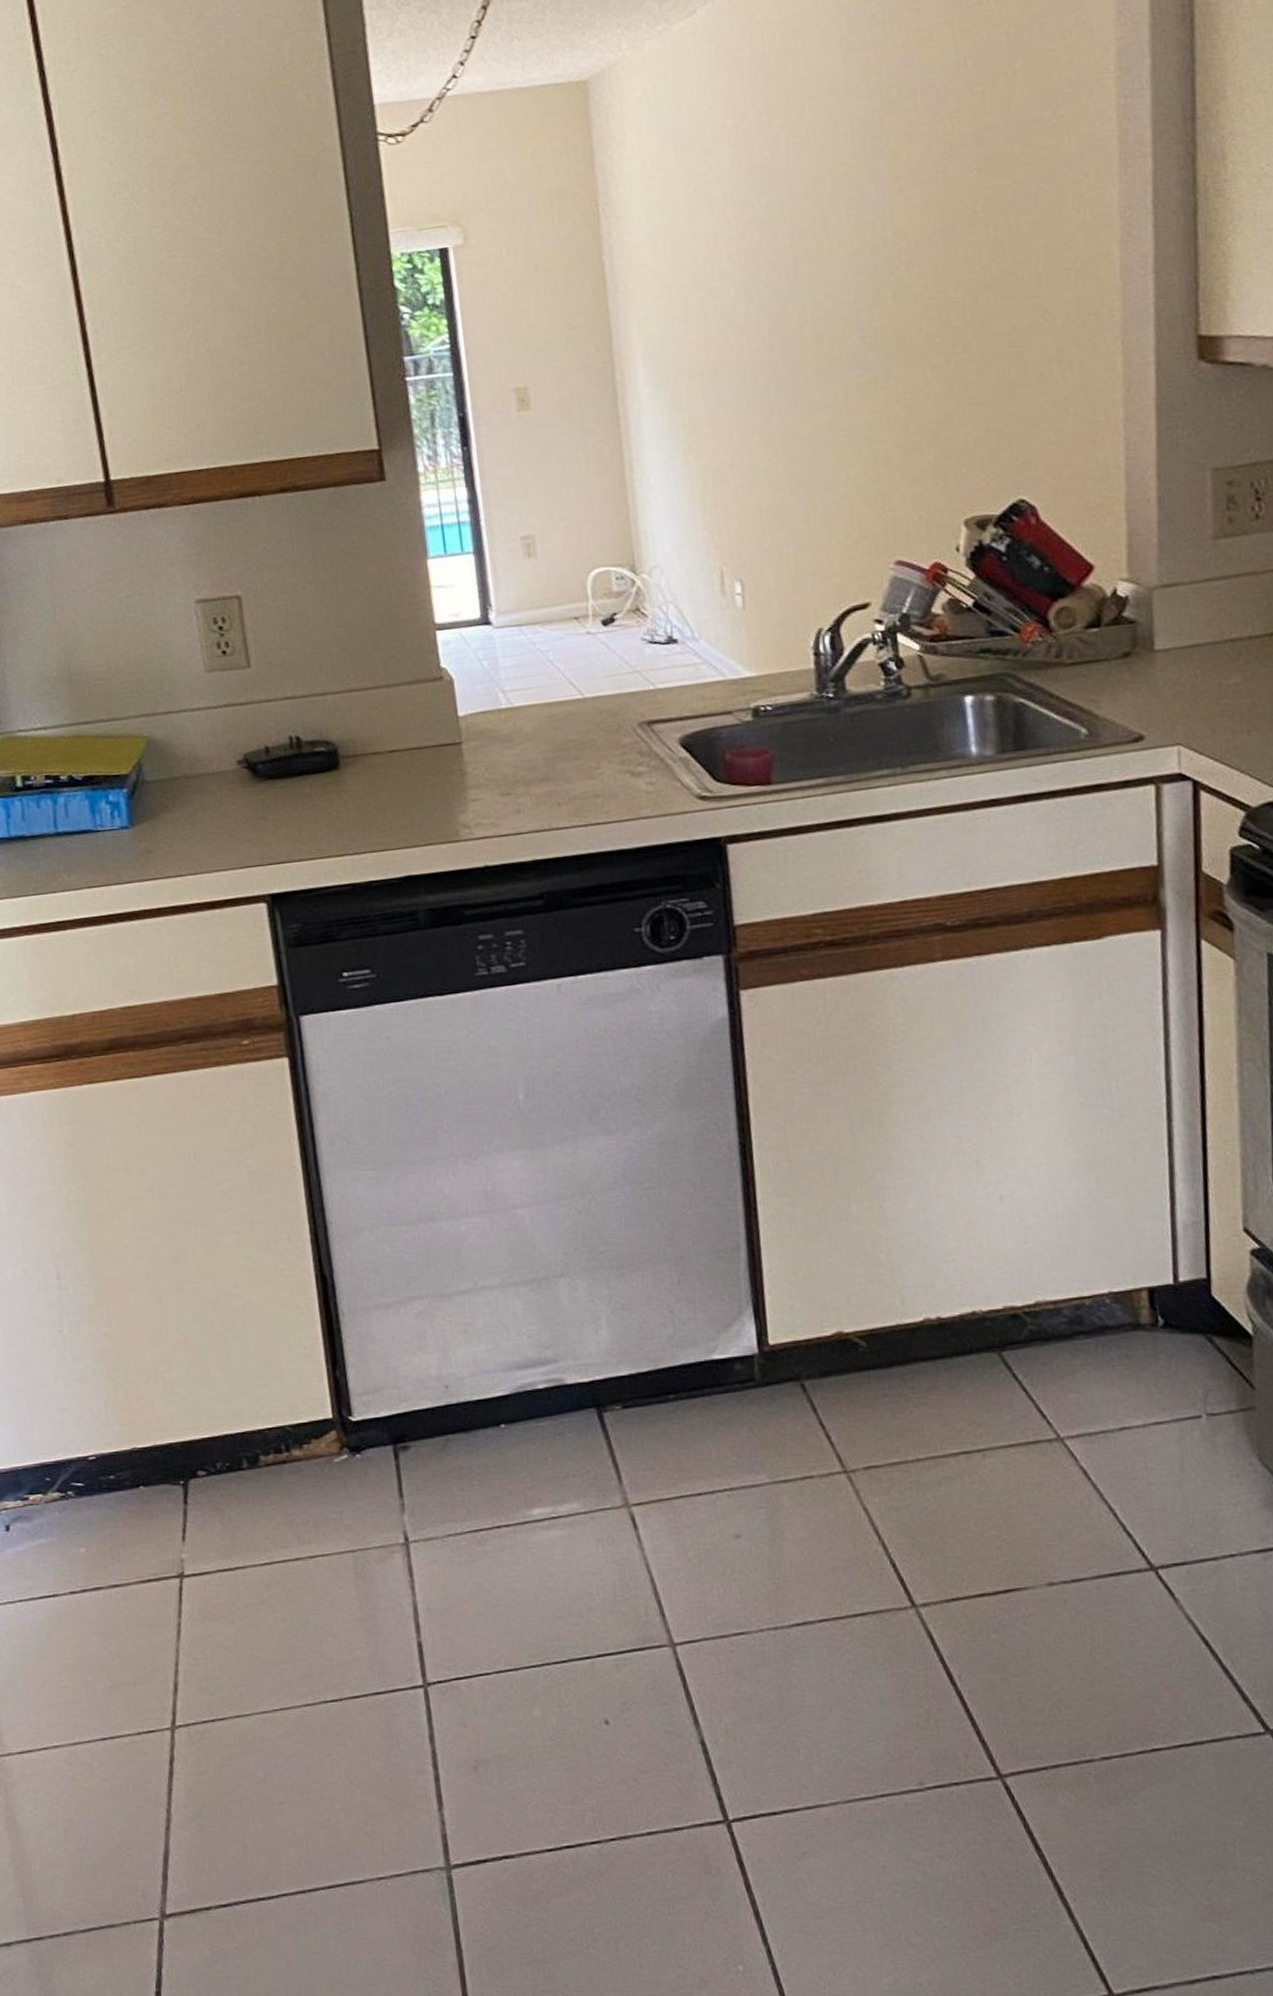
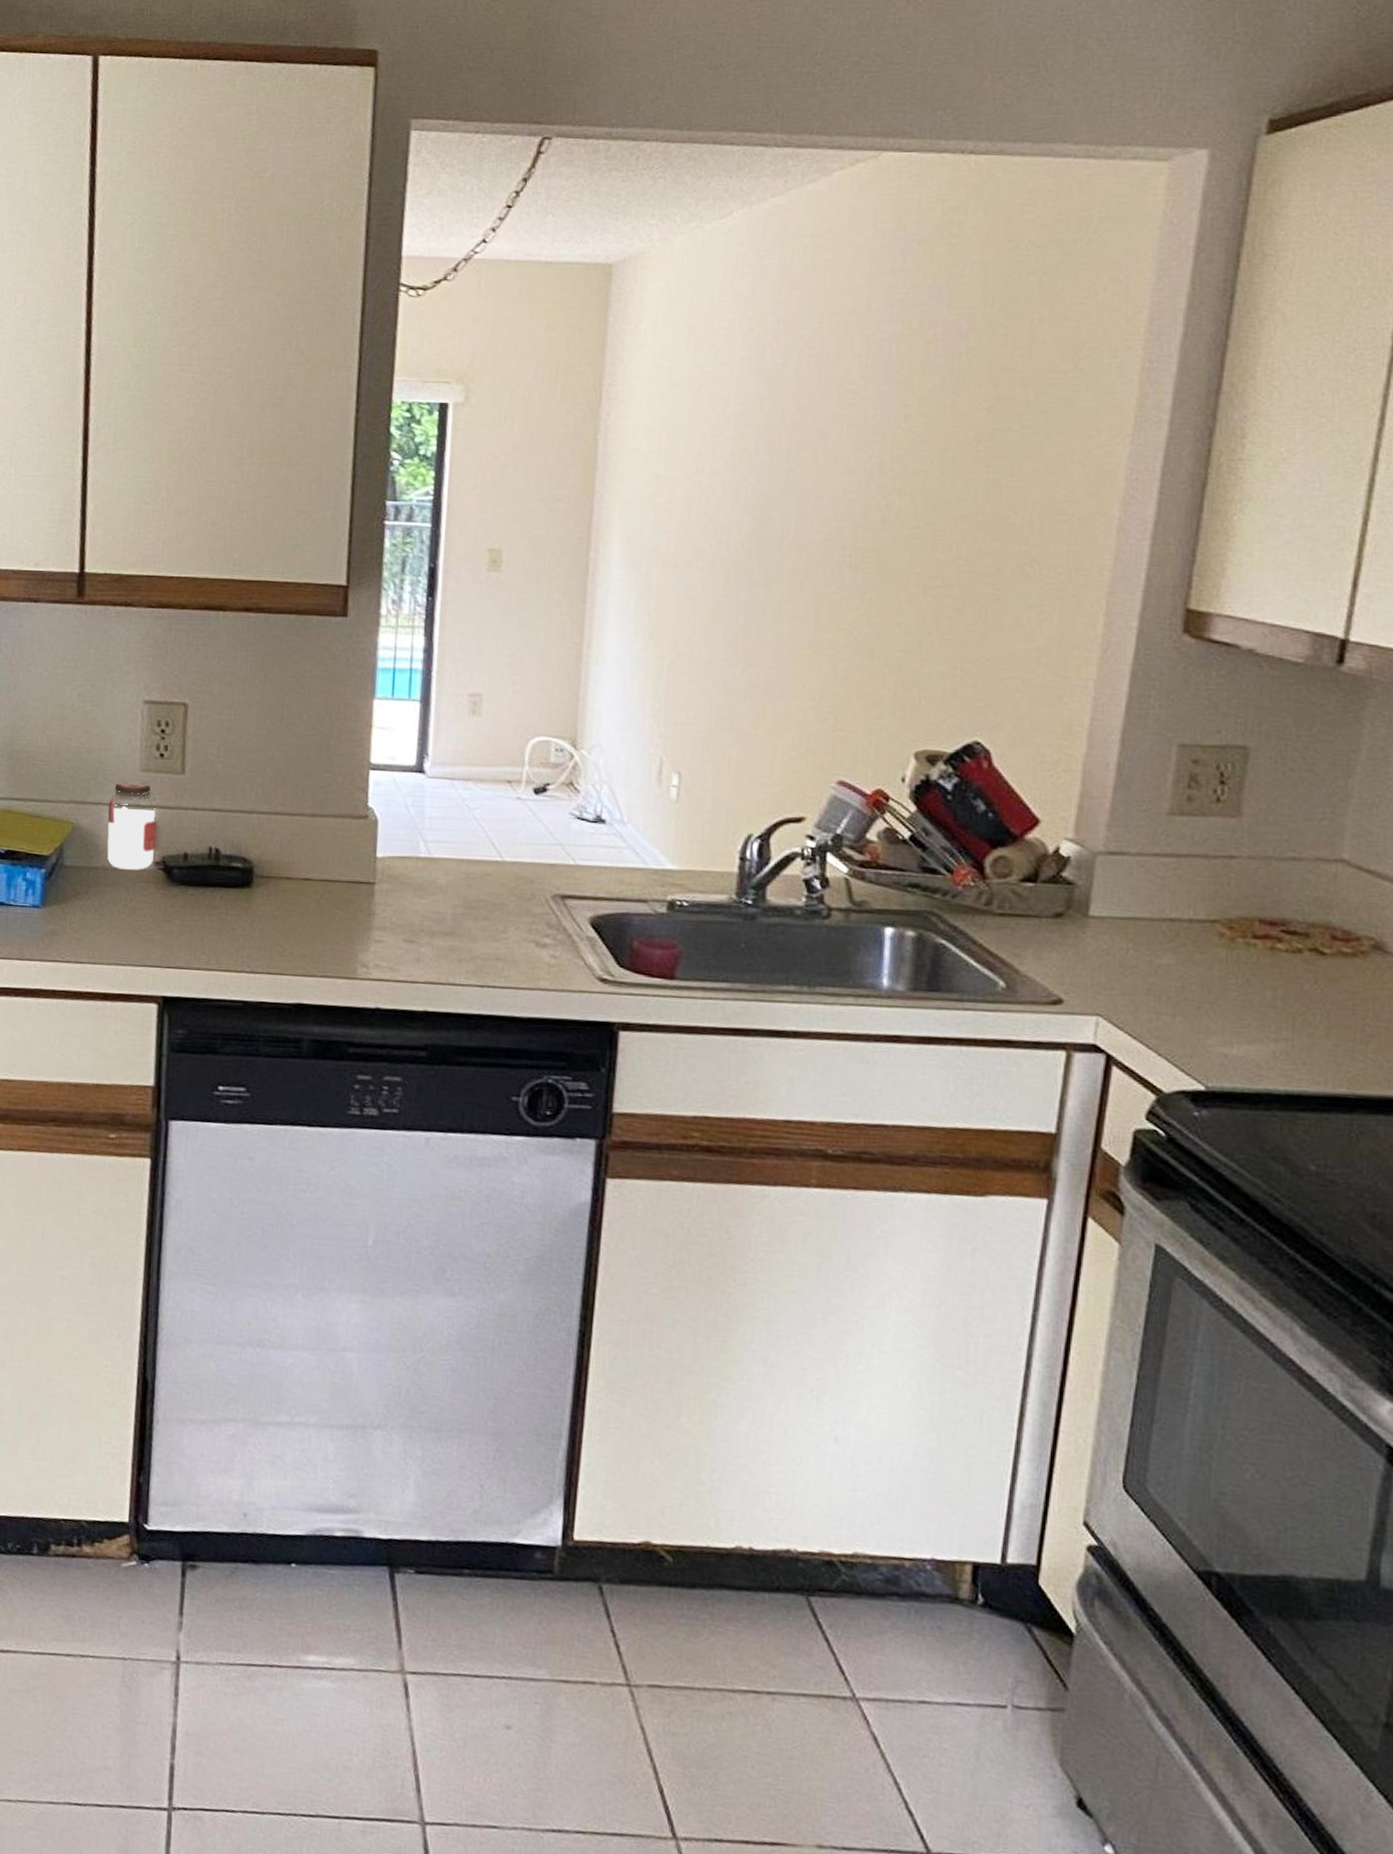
jar: none [179,683,235,775] -> present [107,782,157,870]

